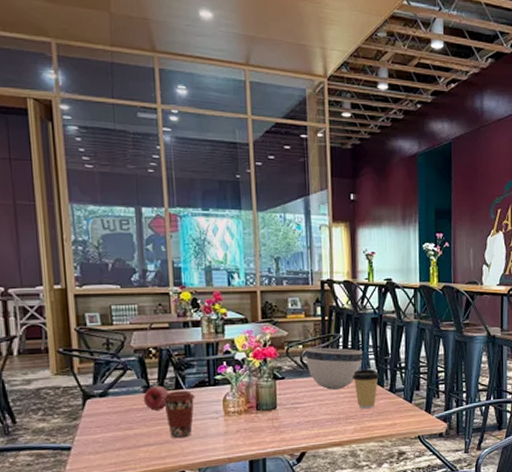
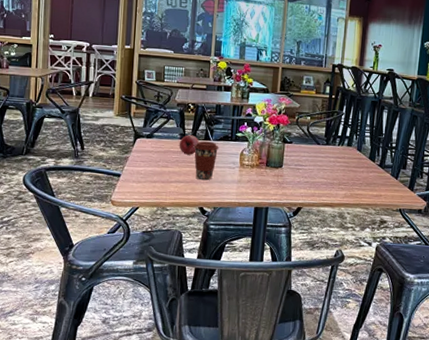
bowl: present [305,347,364,390] -> none [311,120,361,159]
coffee cup: present [352,369,380,410] -> none [348,144,373,180]

